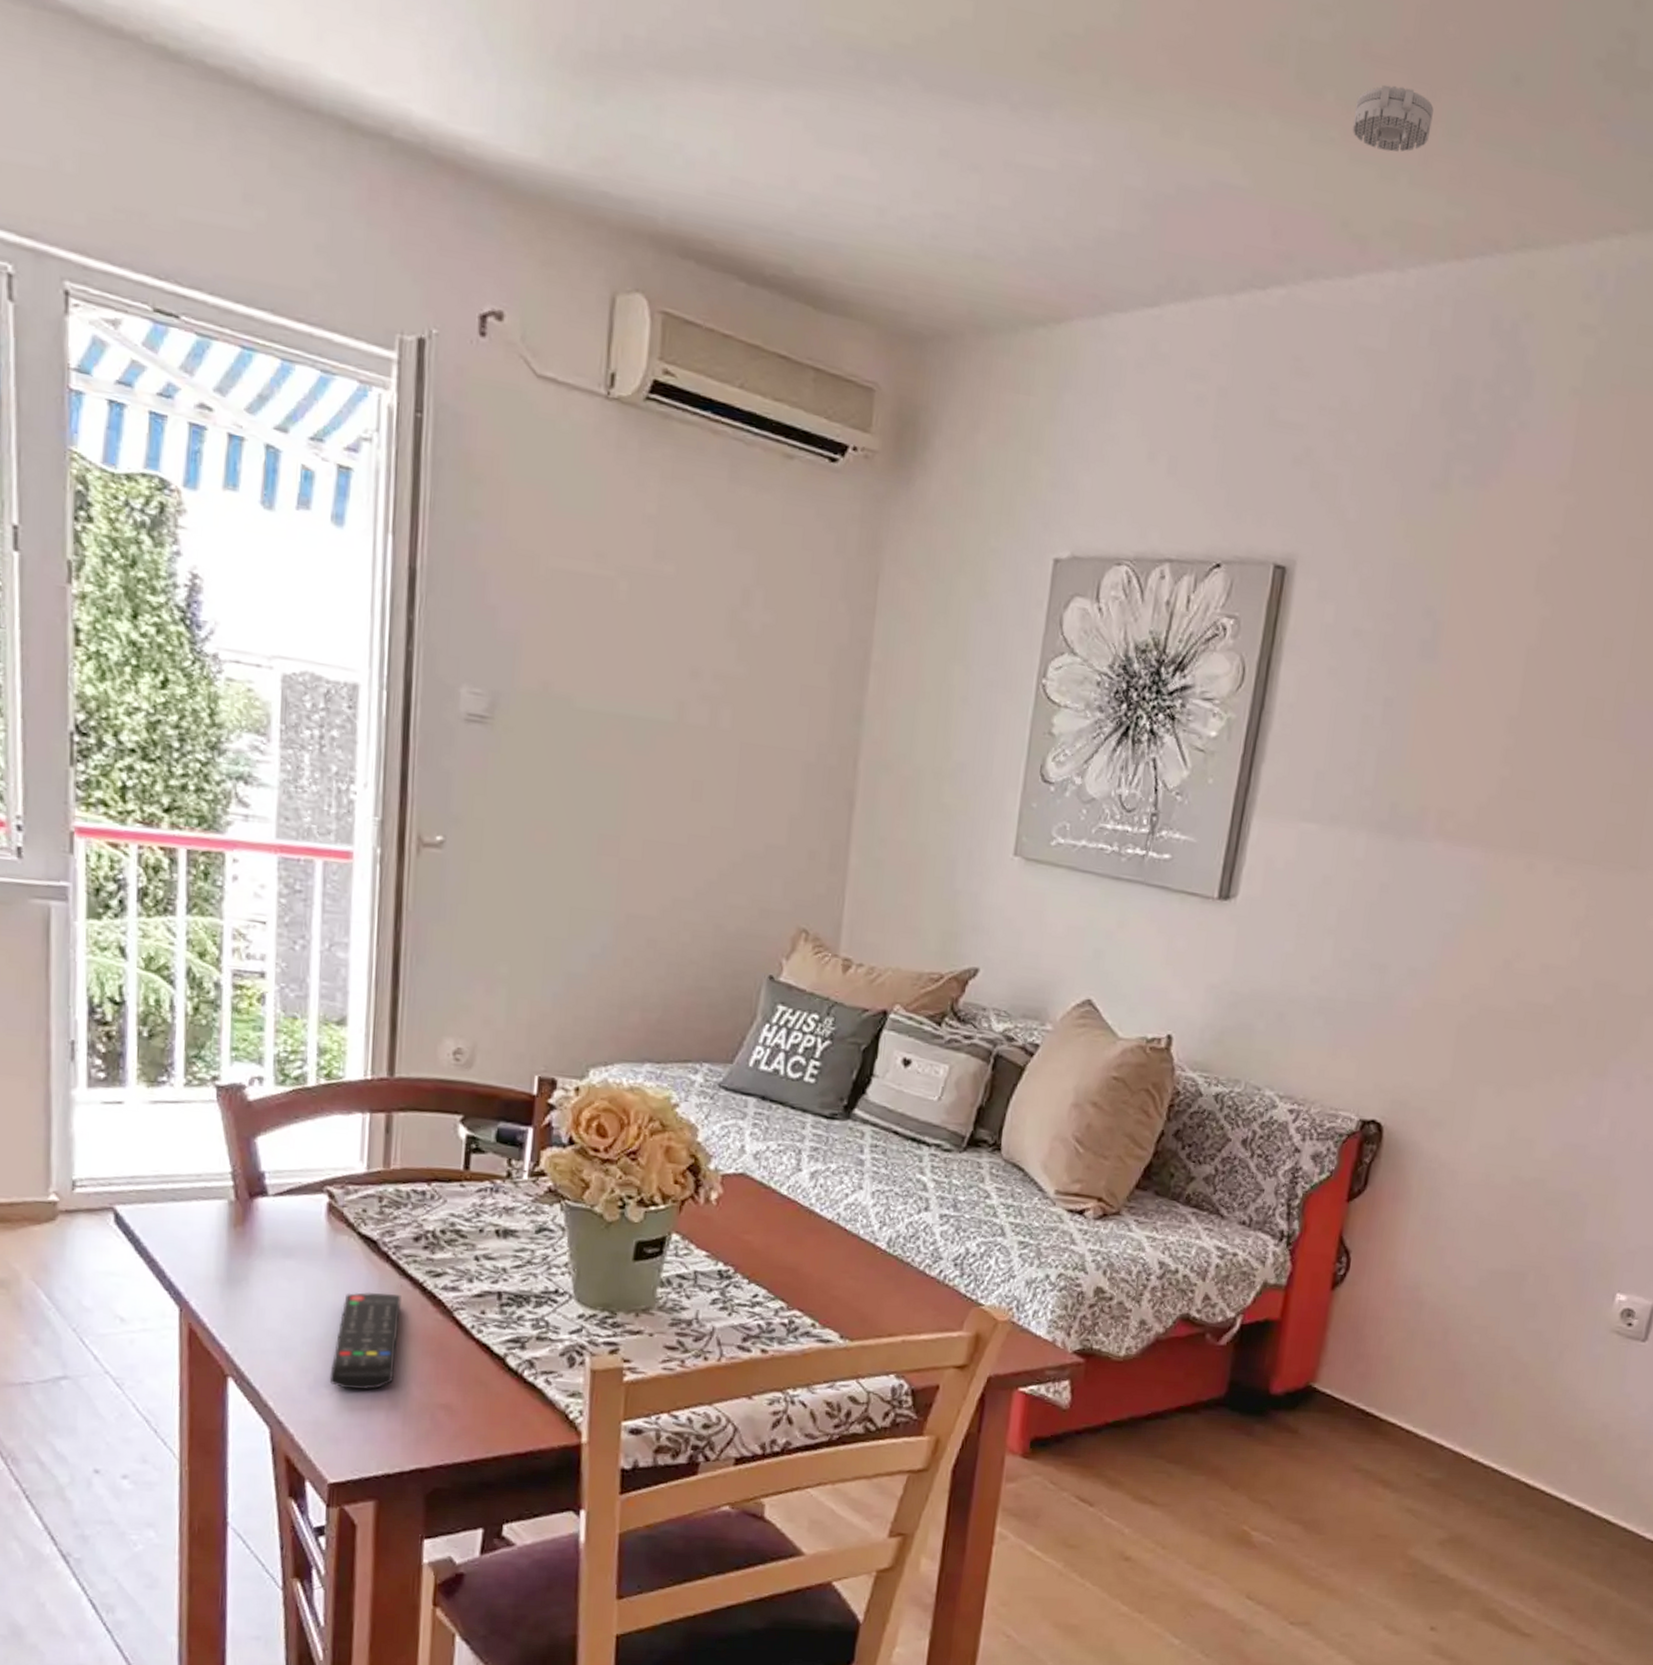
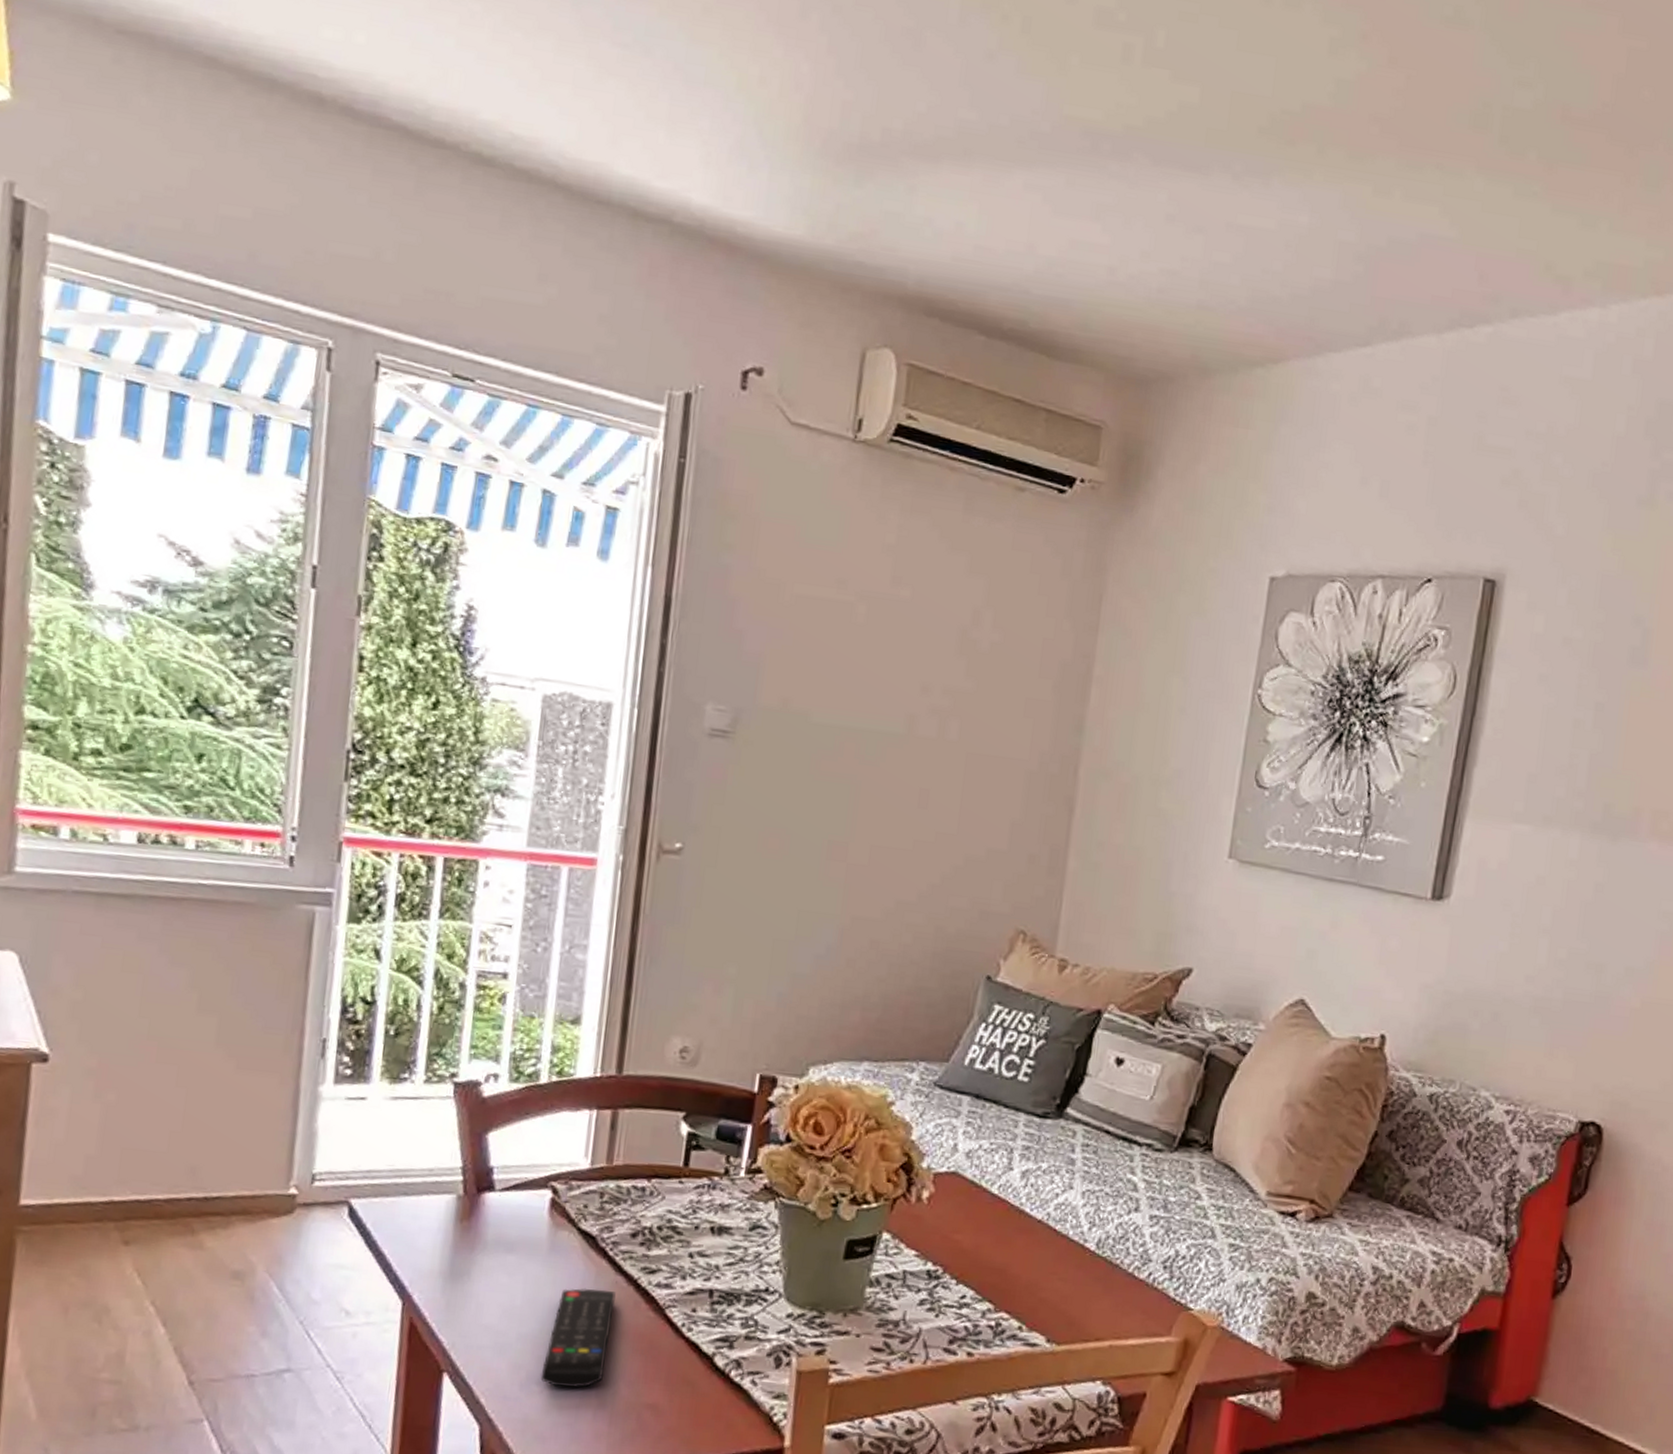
smoke detector: present [1352,84,1434,152] -> none [1554,144,1631,202]

